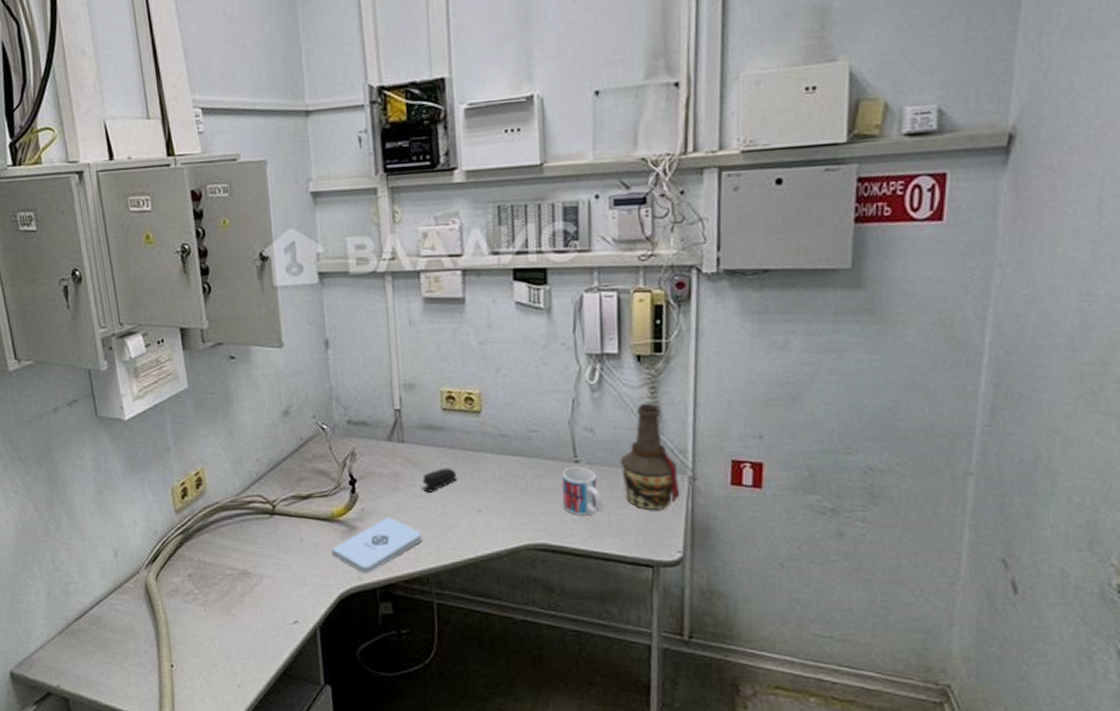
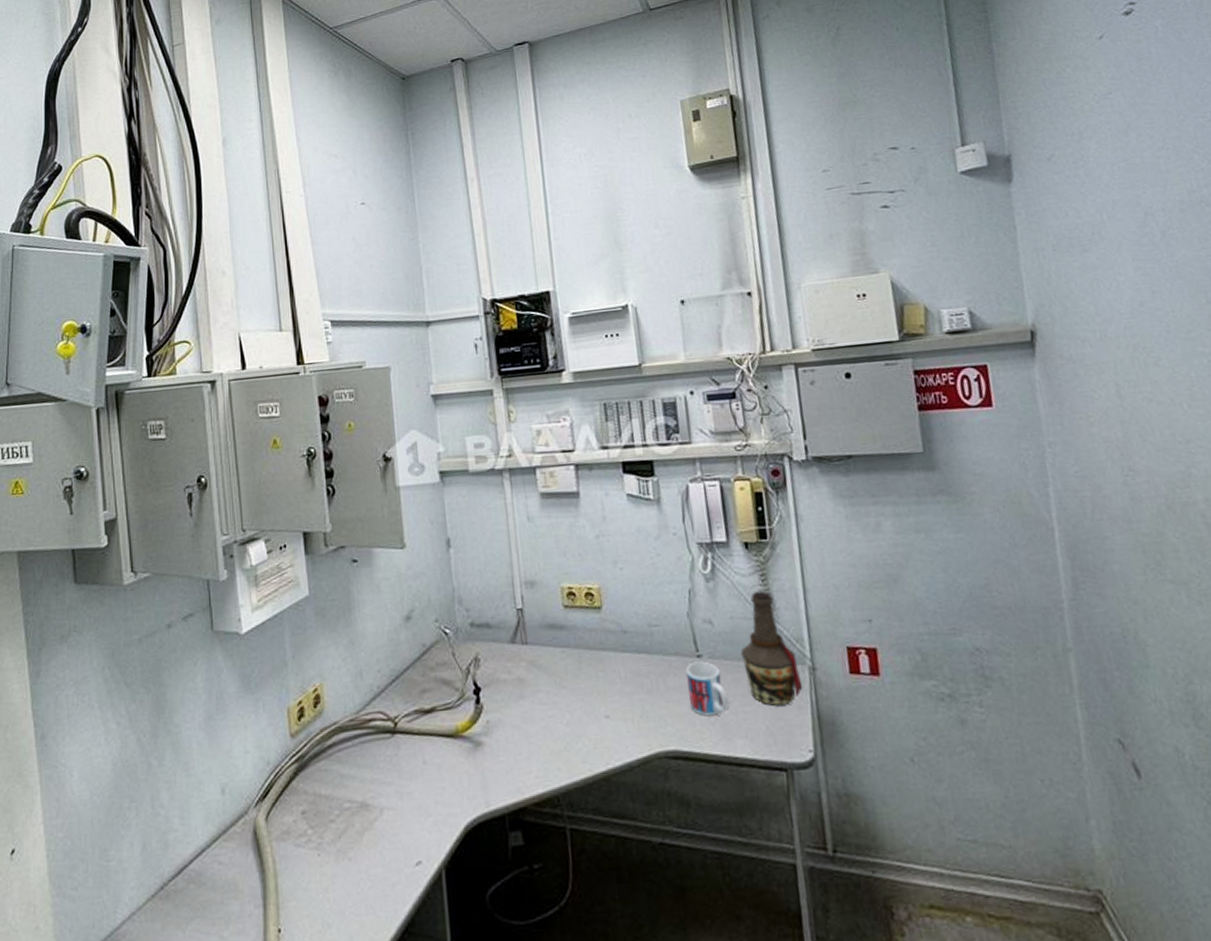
notepad: present [330,517,422,573] -> none [455,728,551,797]
stapler: present [422,468,457,493] -> none [547,670,583,699]

